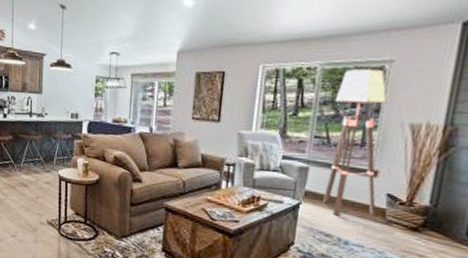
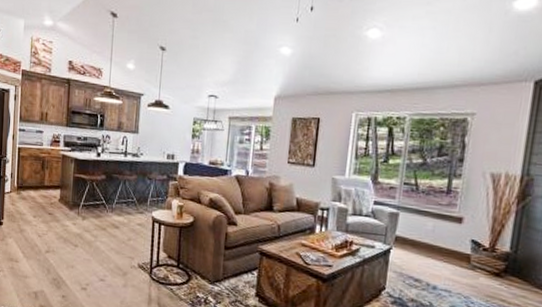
floor lamp: present [321,68,387,216] -> none [411,120,470,262]

